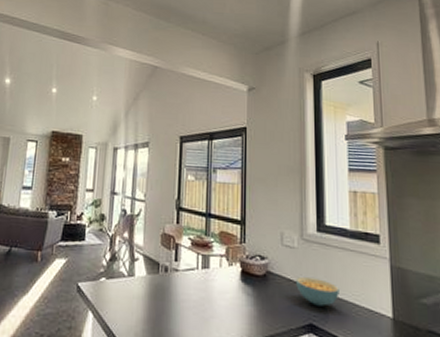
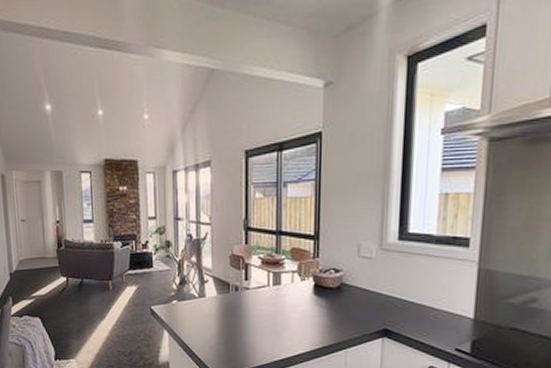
cereal bowl: present [295,277,339,306] -> none [371,287,418,312]

